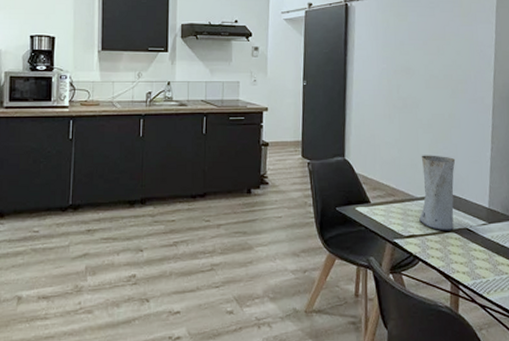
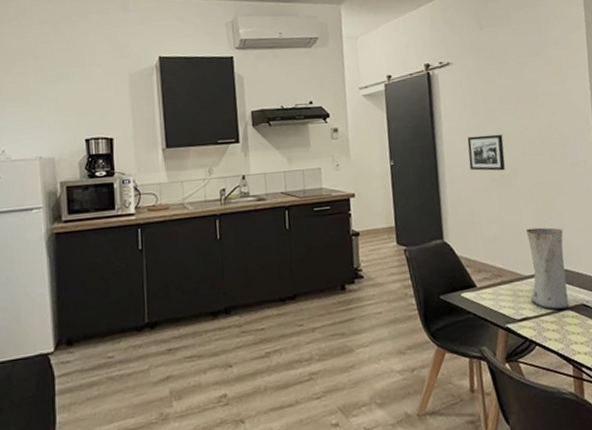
picture frame: none [375,66,409,100] -> present [467,134,505,171]

